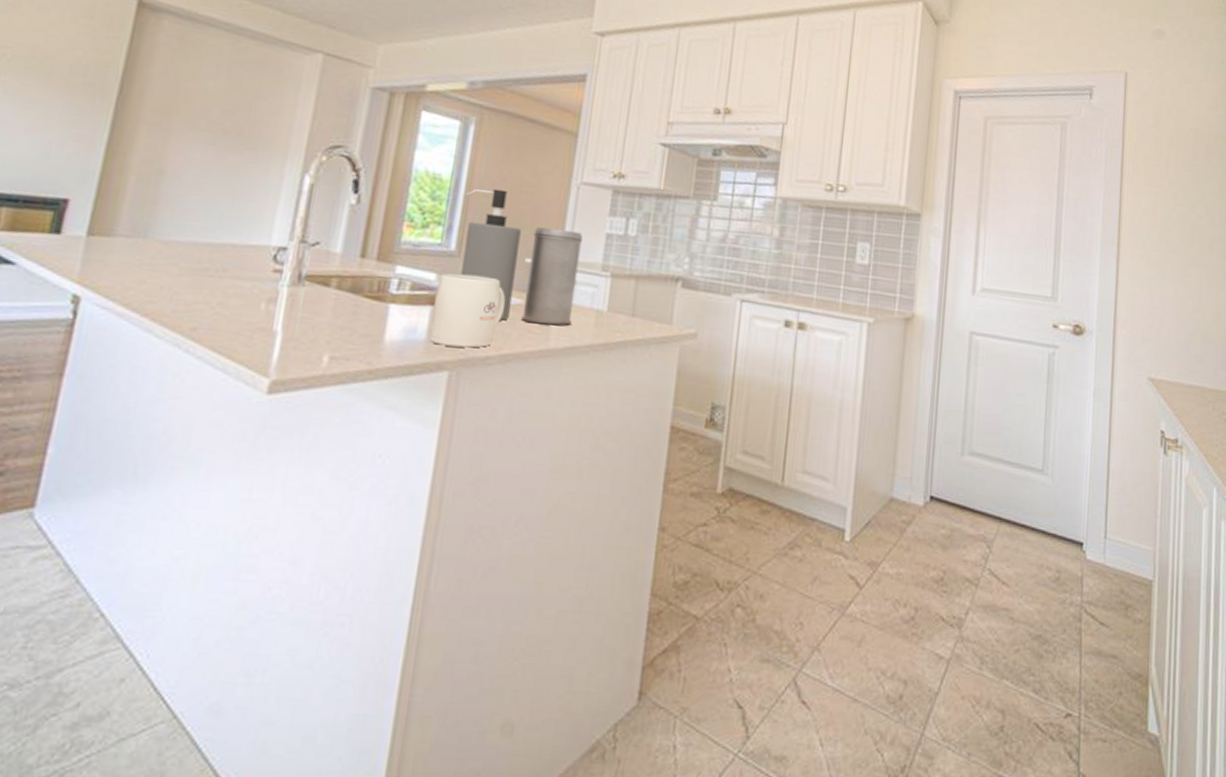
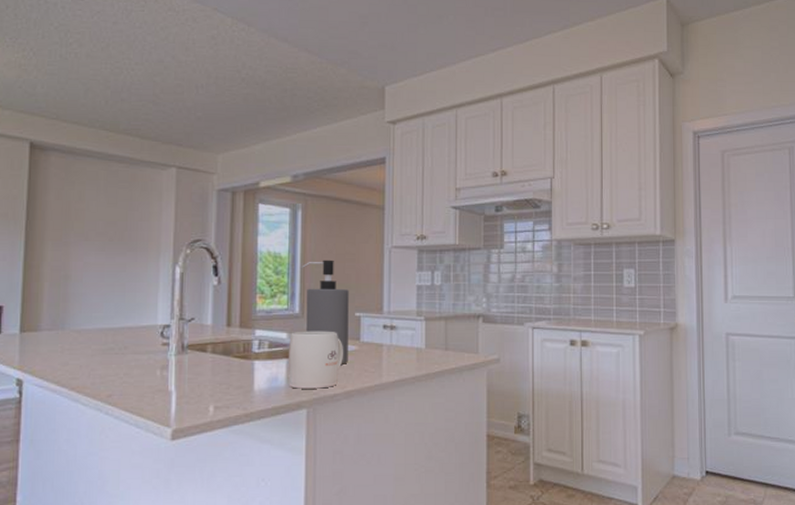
canister: present [521,227,583,326] -> none [358,287,398,364]

